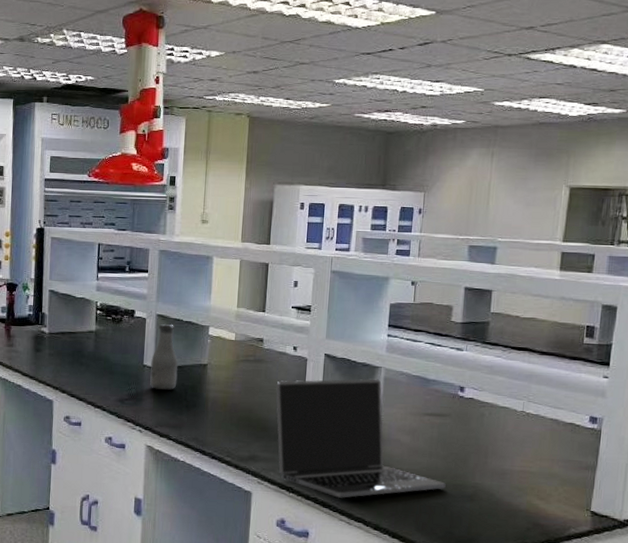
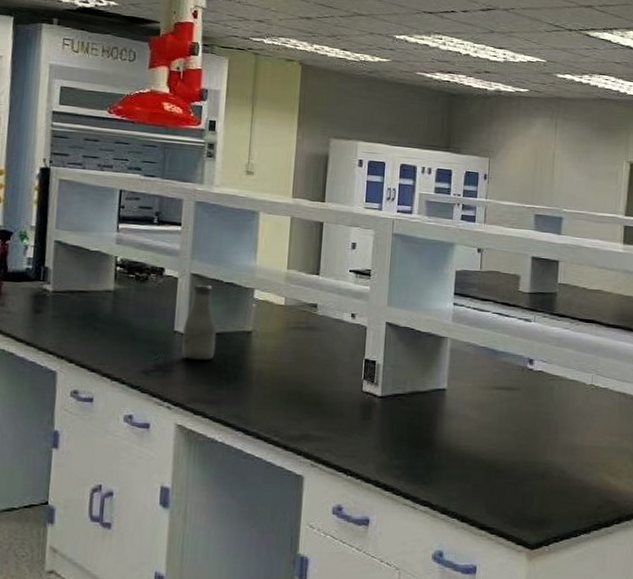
laptop: present [276,378,446,498] -> none [331,349,517,480]

